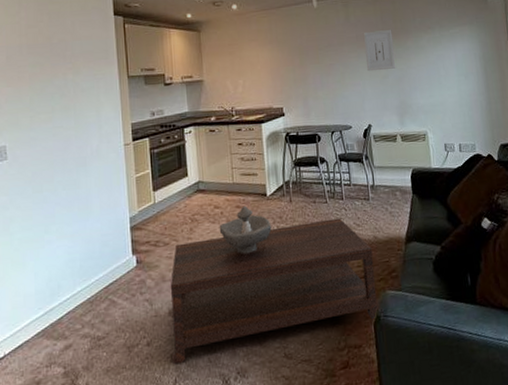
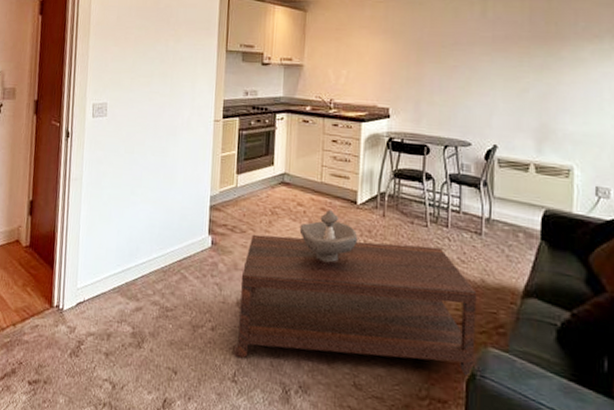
wall art: present [364,29,396,72] -> none [502,32,543,83]

